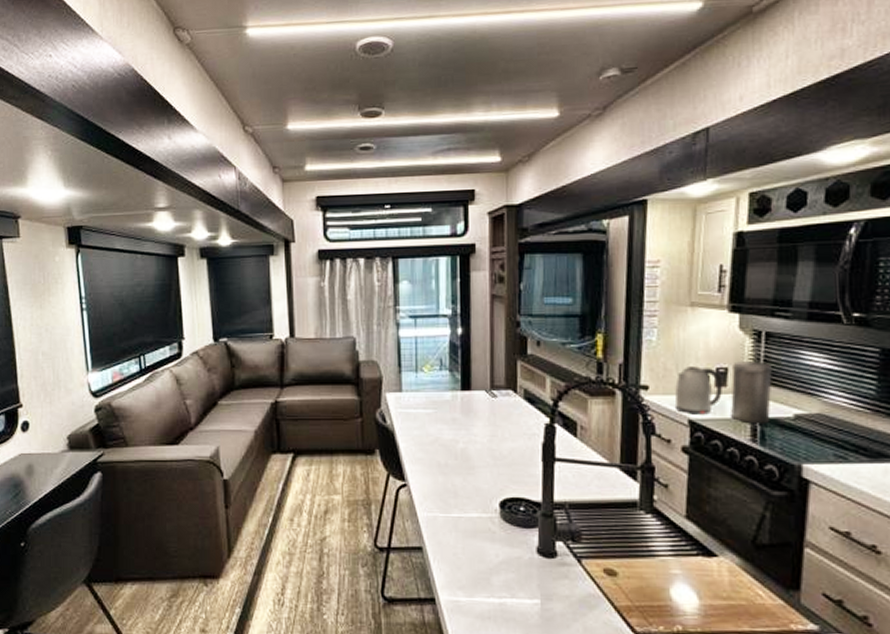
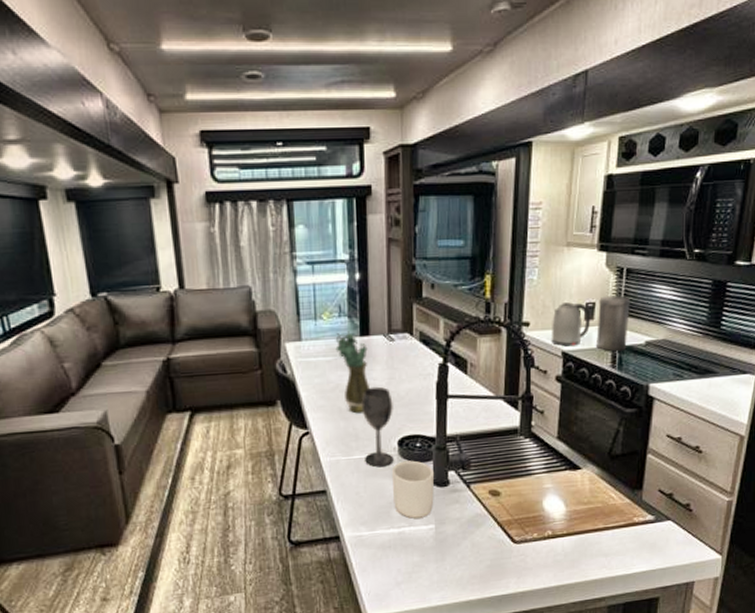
vase: none [435,385,471,470] -> present [335,331,371,414]
wine glass: none [461,443,495,529] -> present [361,386,394,467]
mug: none [492,525,541,590] -> present [391,460,435,519]

